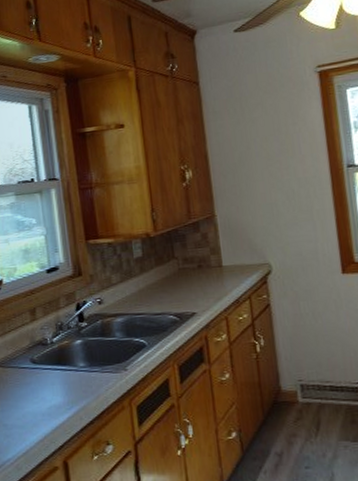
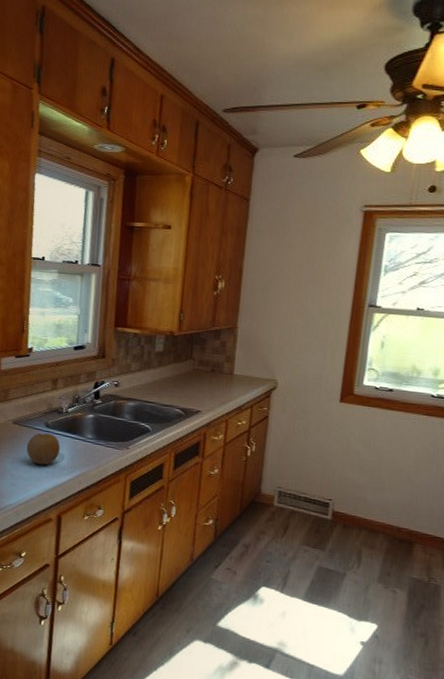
fruit: none [15,370,52,407] -> present [26,433,60,465]

